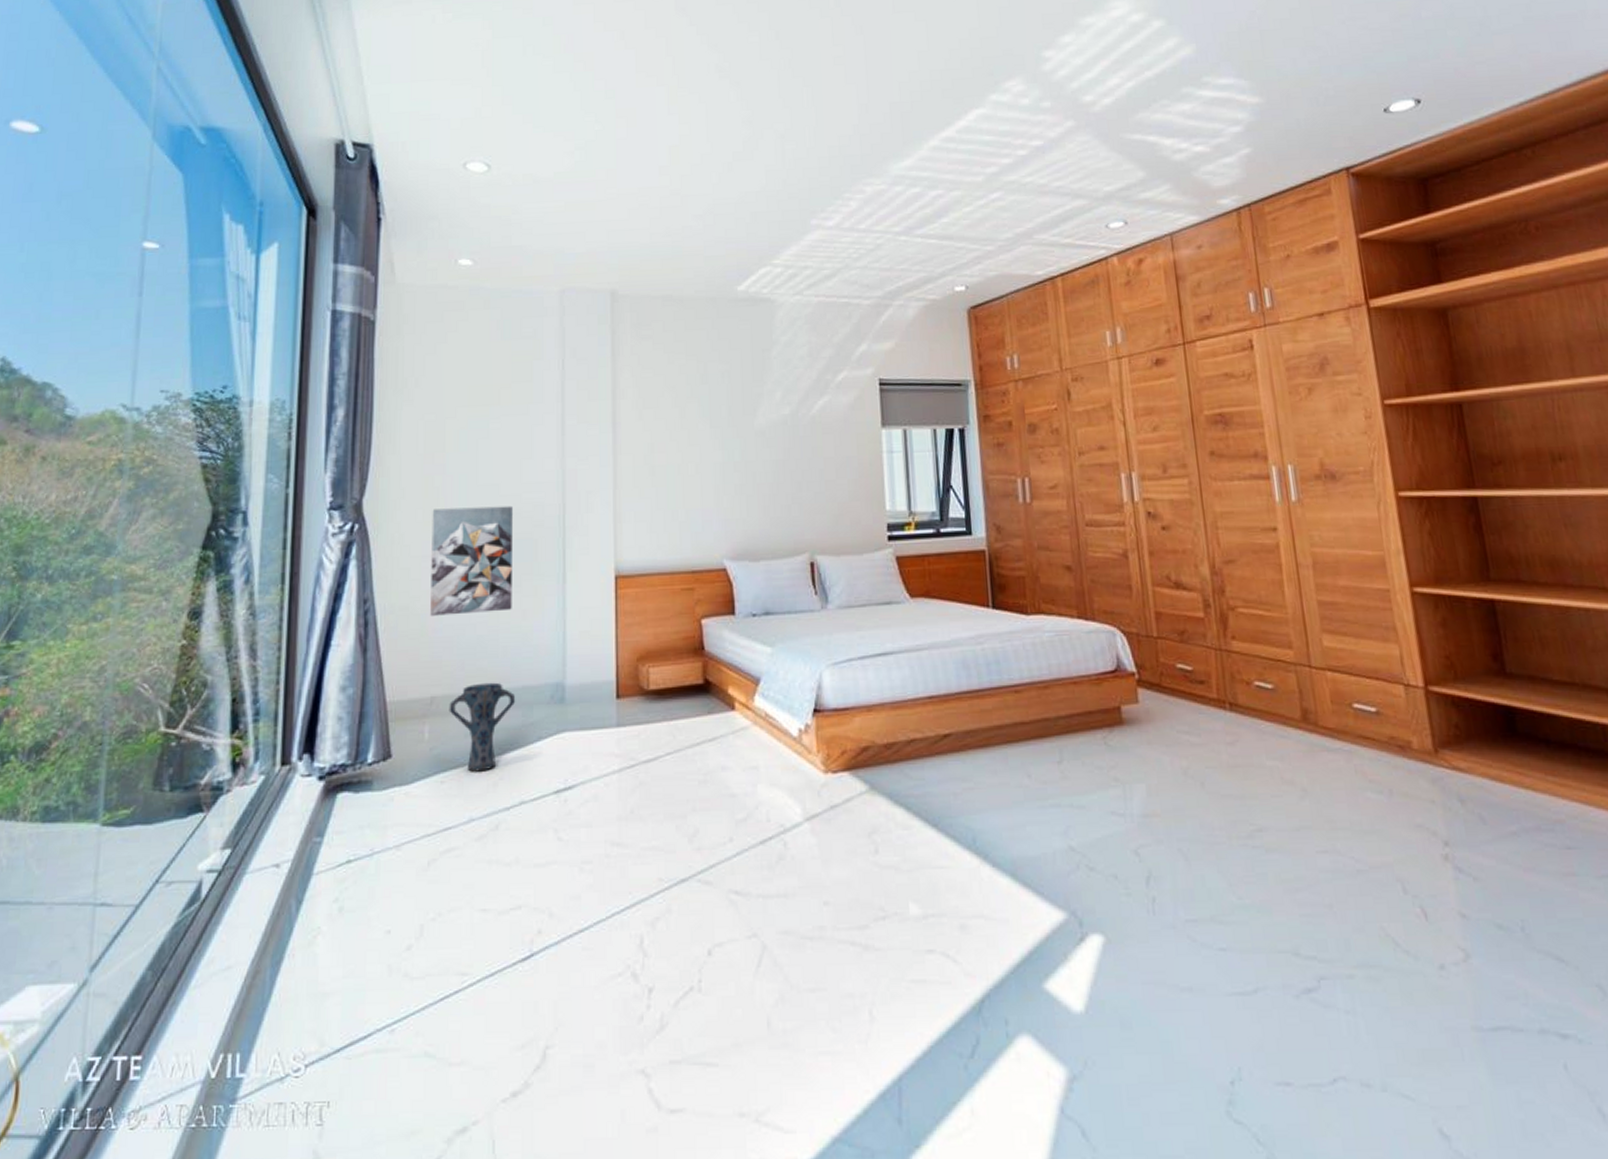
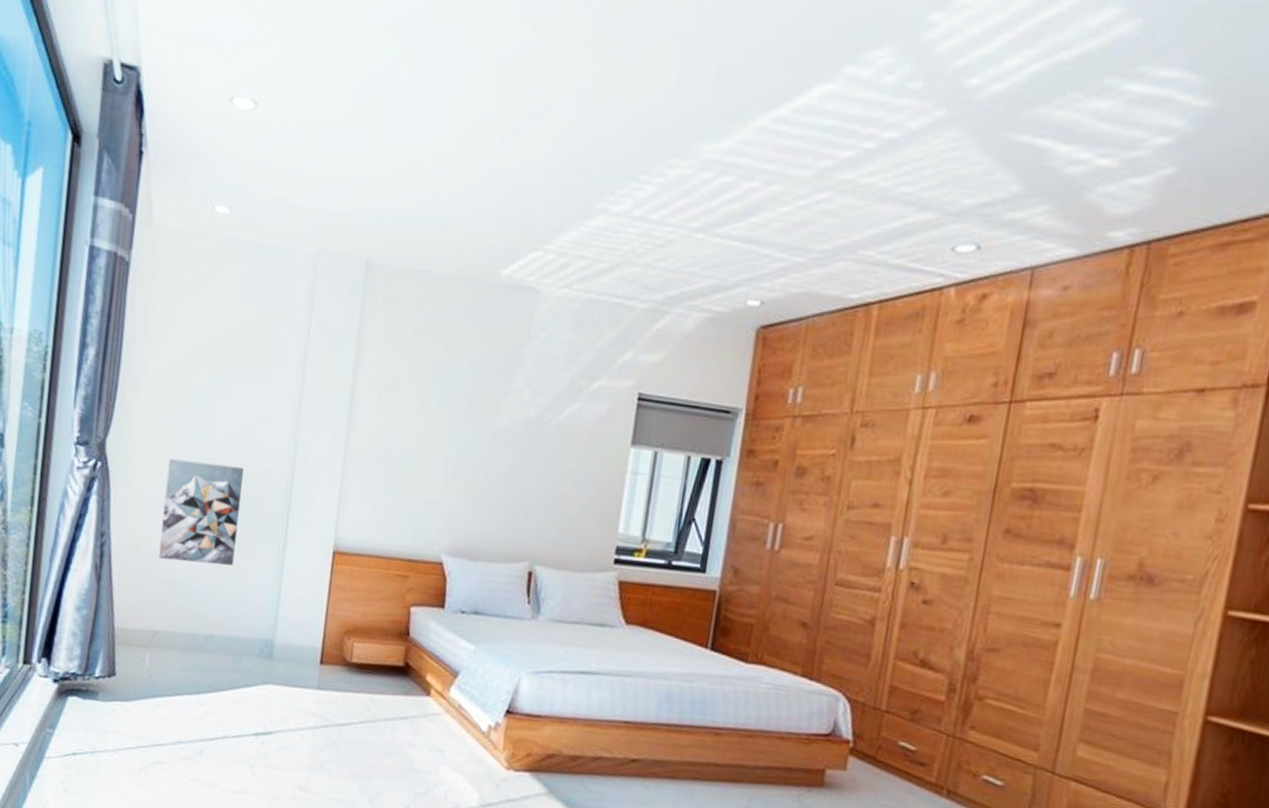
vase: present [449,682,516,772] -> none [168,626,229,704]

